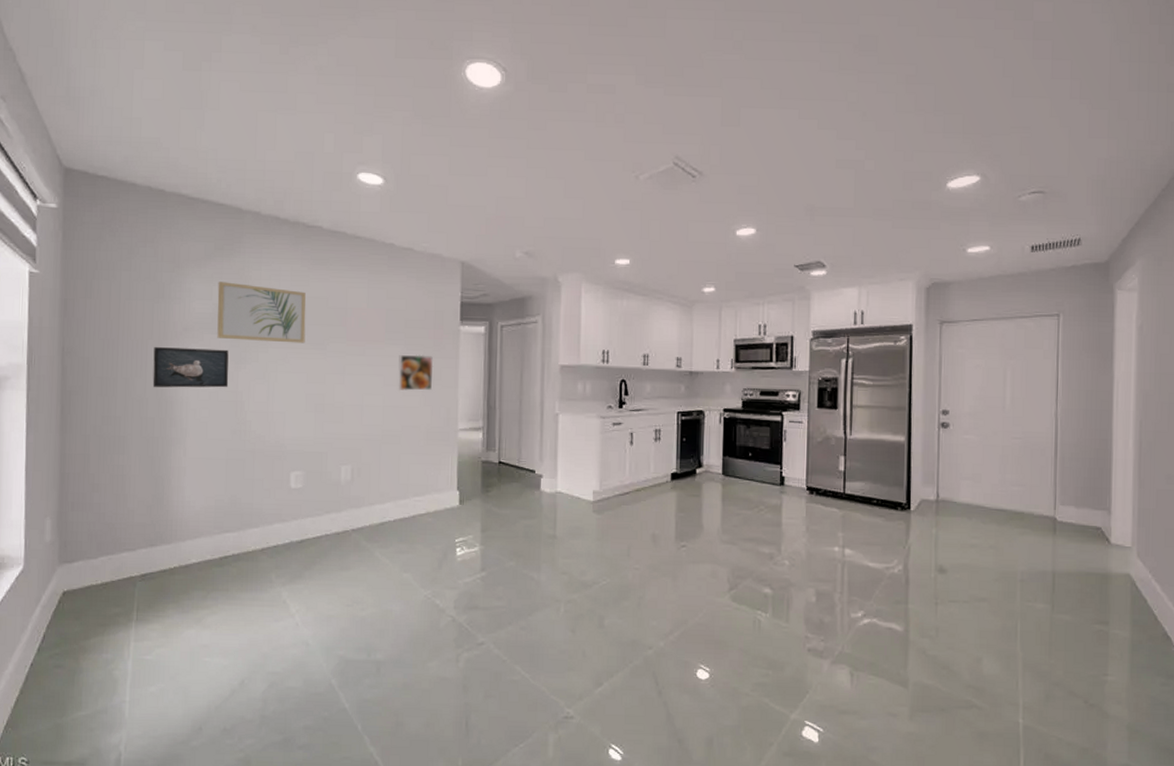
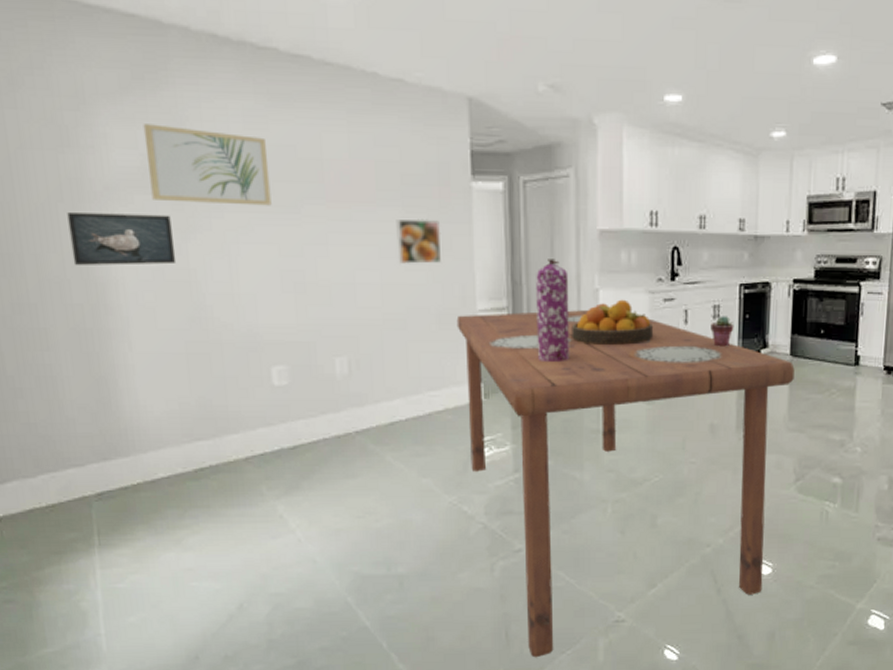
table: none [441,431,726,749] -> present [456,310,795,658]
gas cylinder: none [505,388,534,475] -> present [536,259,569,363]
fruit bowl: none [535,423,604,461] -> present [572,299,654,345]
potted succulent: none [652,439,673,466] -> present [710,316,734,347]

